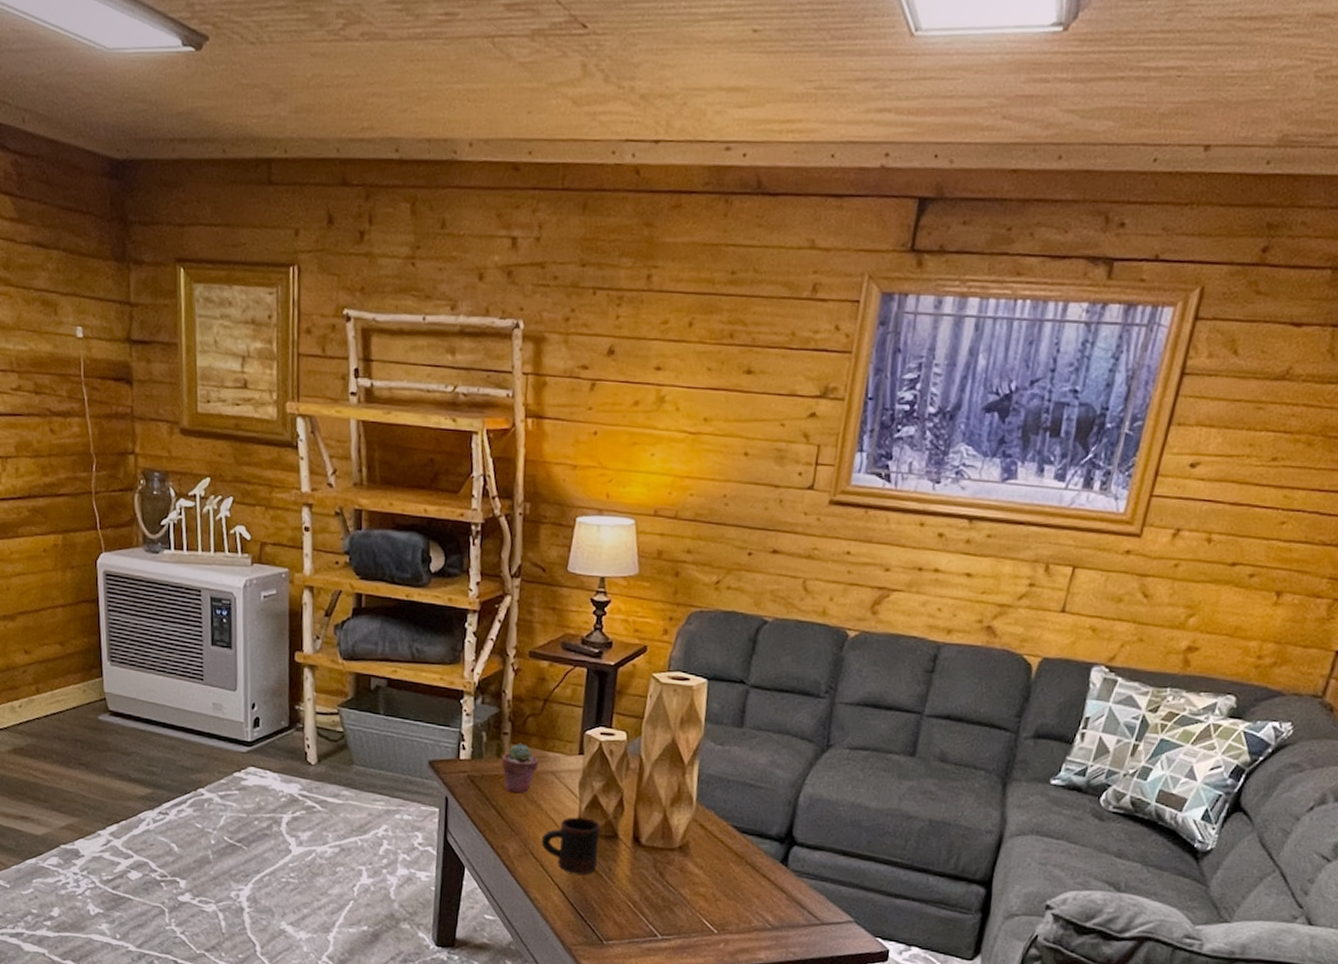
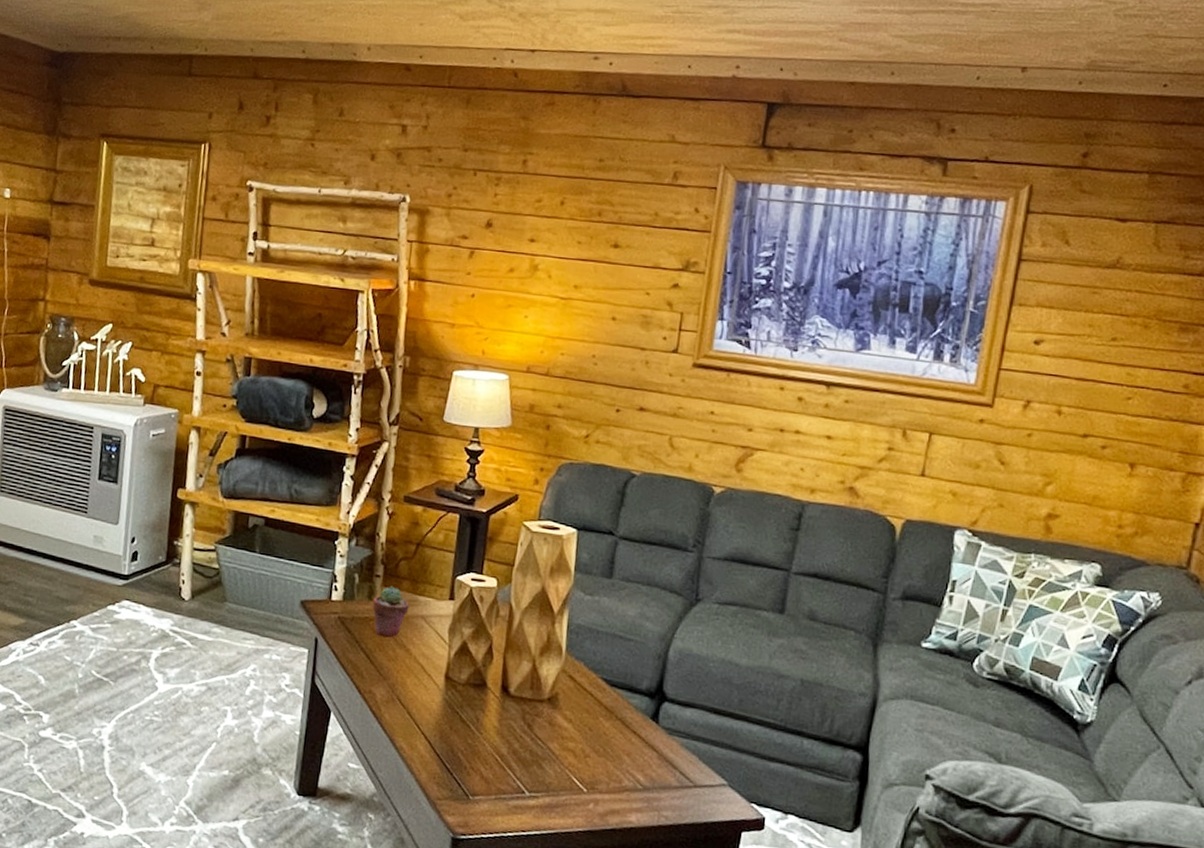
mug: present [541,817,601,874] -> none [409,663,469,724]

